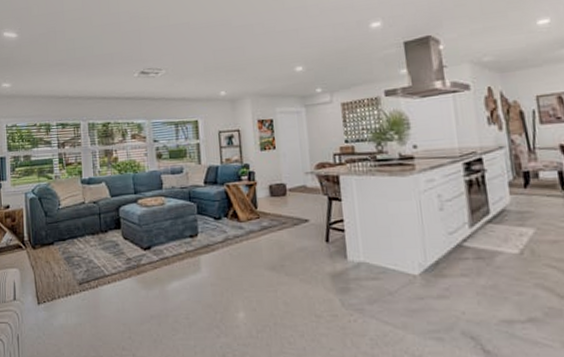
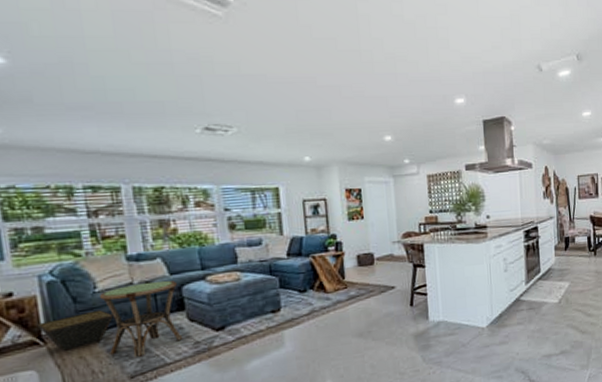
basket: none [22,223,71,256] -> present [37,309,114,353]
side table: none [61,201,119,266] -> present [99,280,183,357]

